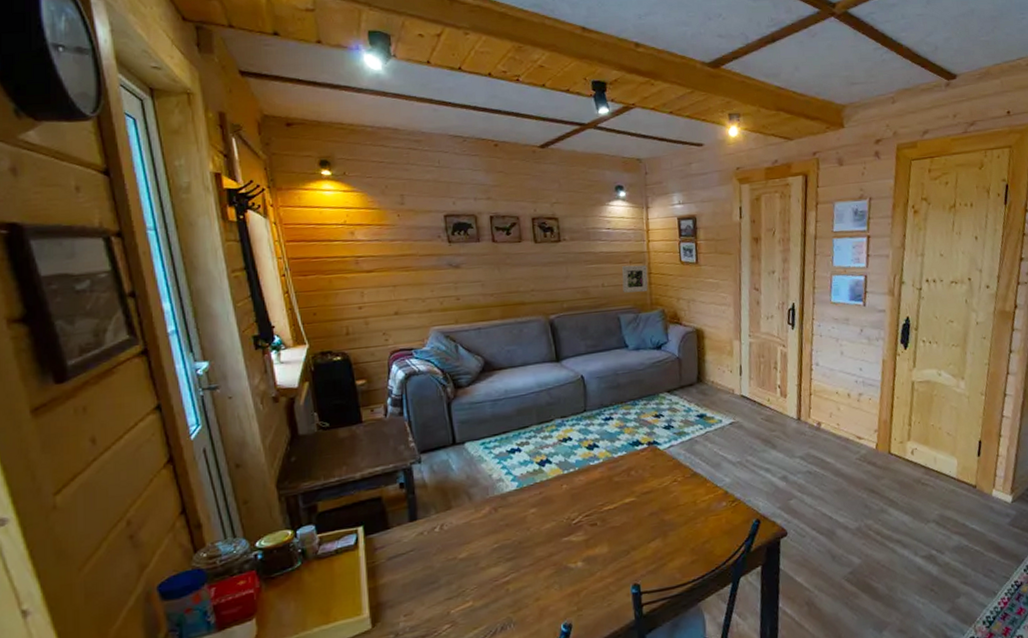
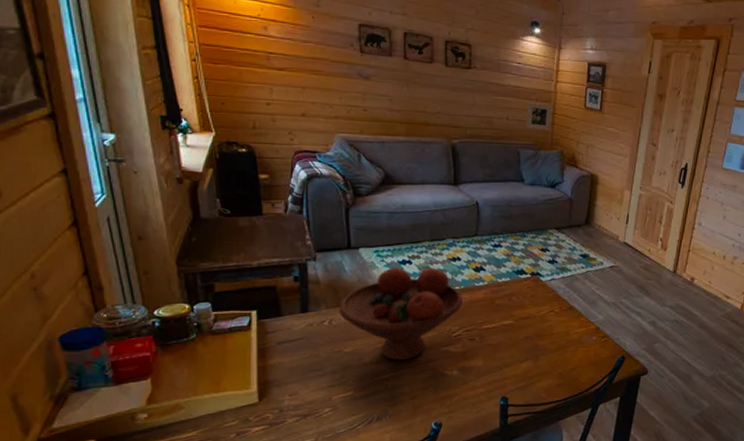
fruit bowl: none [449,452,579,560] -> present [339,267,463,361]

